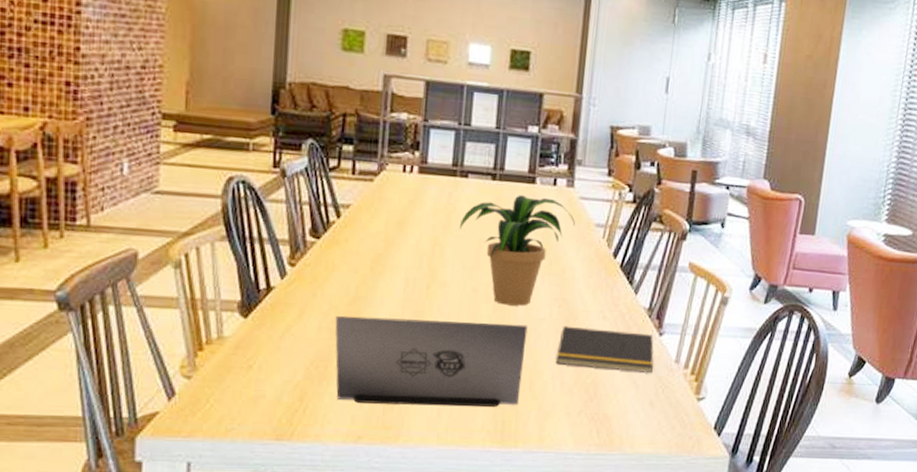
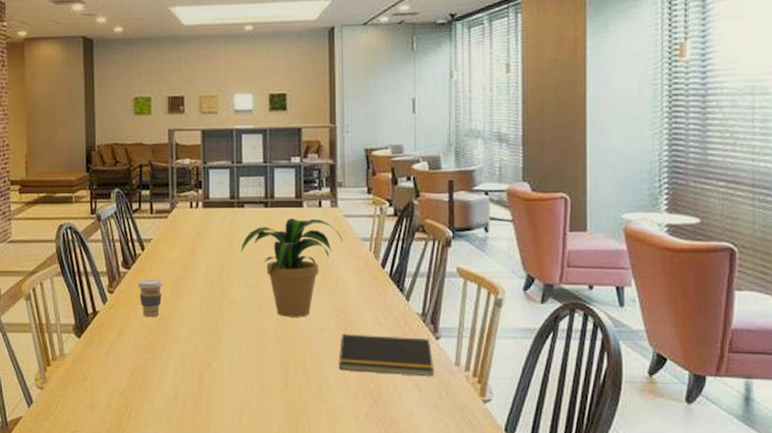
coffee cup: none [327,252,360,298] -> present [137,279,163,317]
laptop: present [335,315,528,407] -> none [147,332,310,411]

